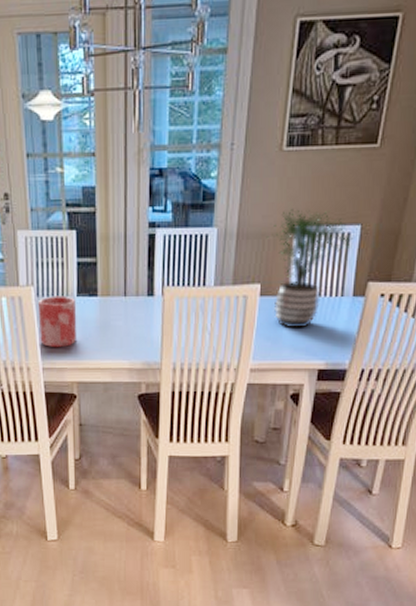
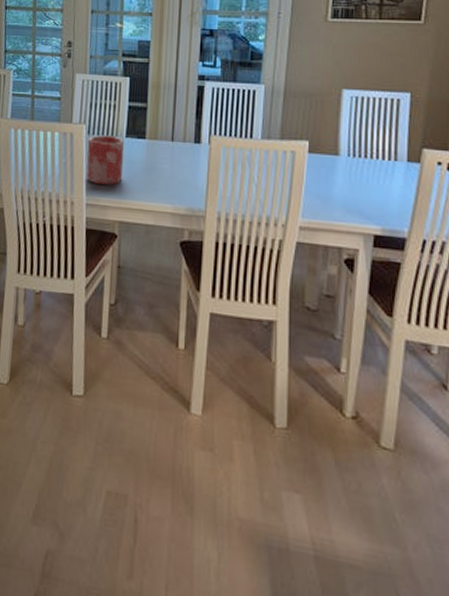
potted plant: present [266,209,354,329] -> none [313,73,404,190]

